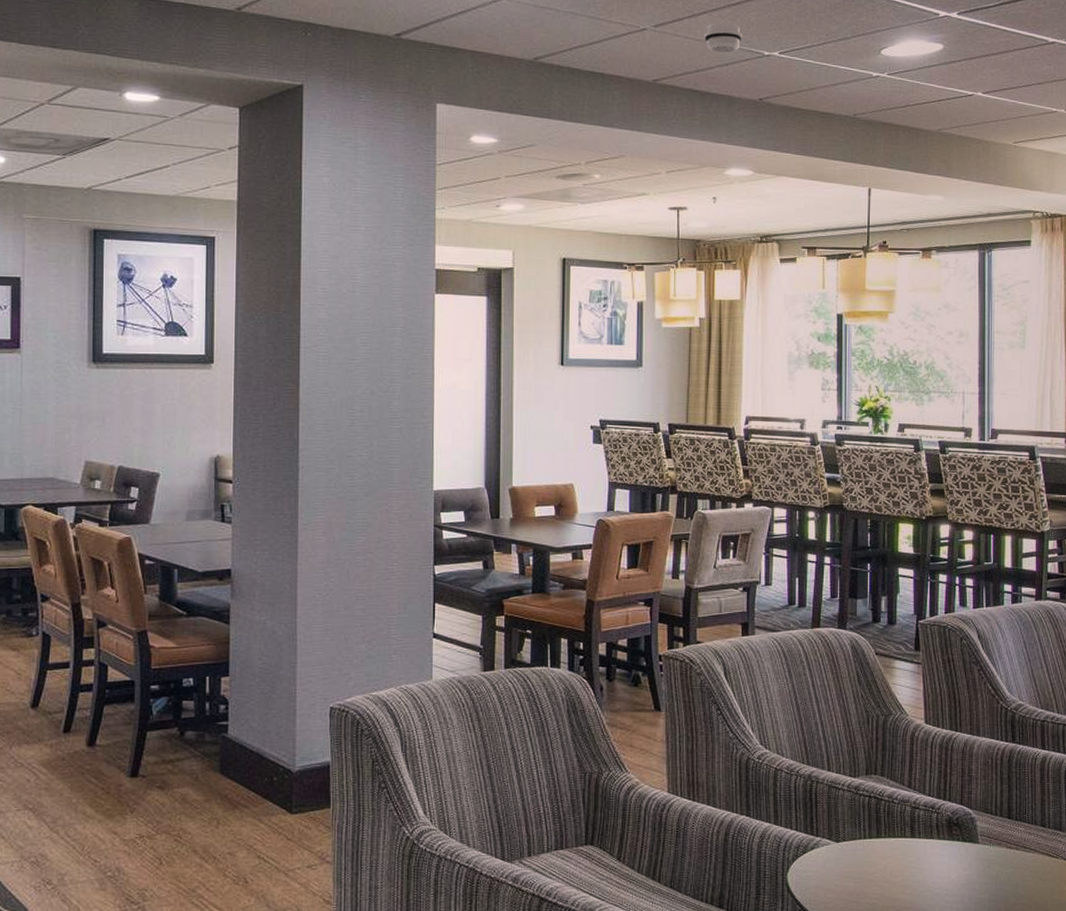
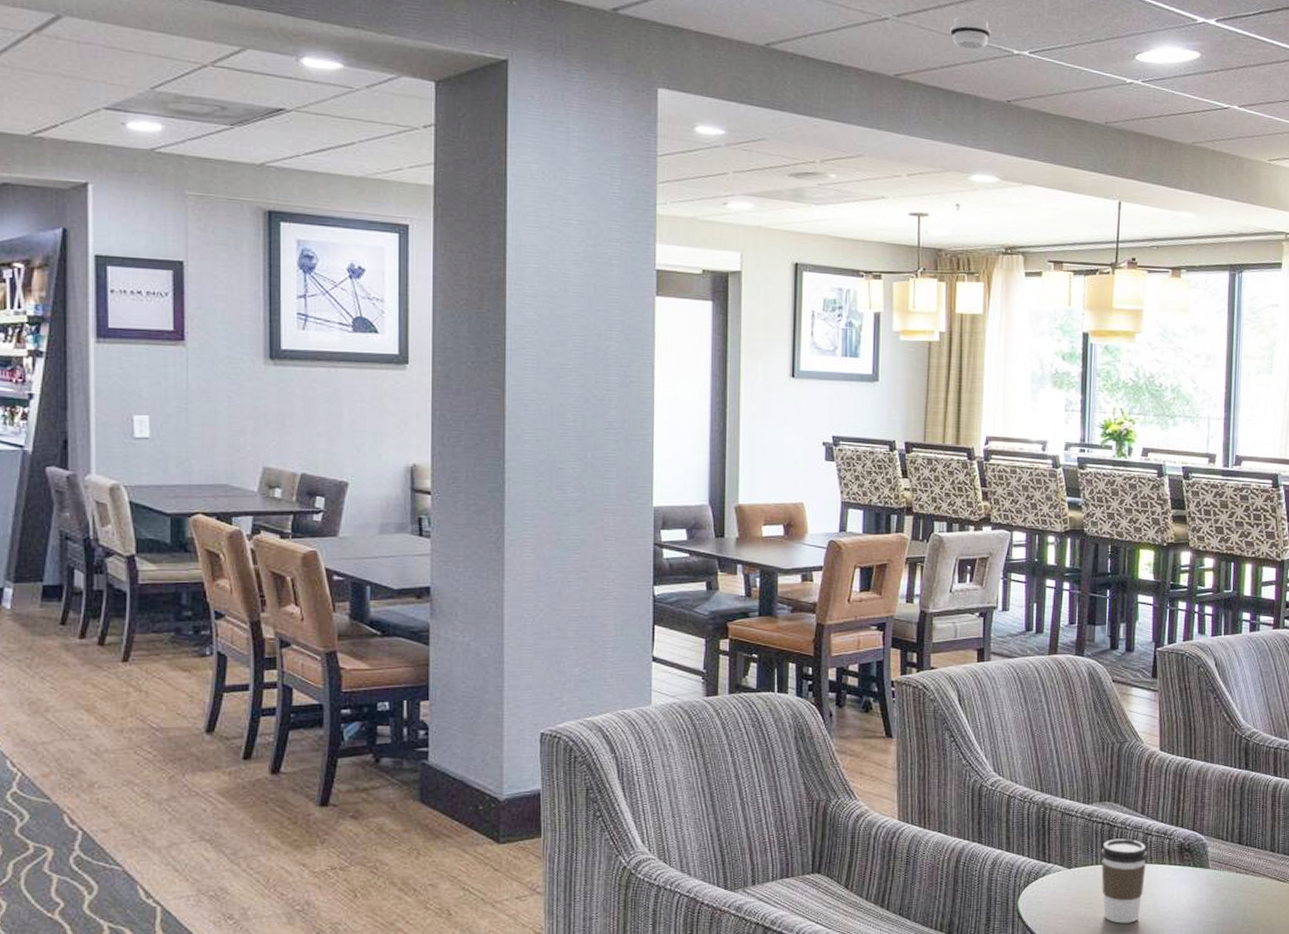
coffee cup: none [869,812,916,899] -> present [1101,838,1148,924]

